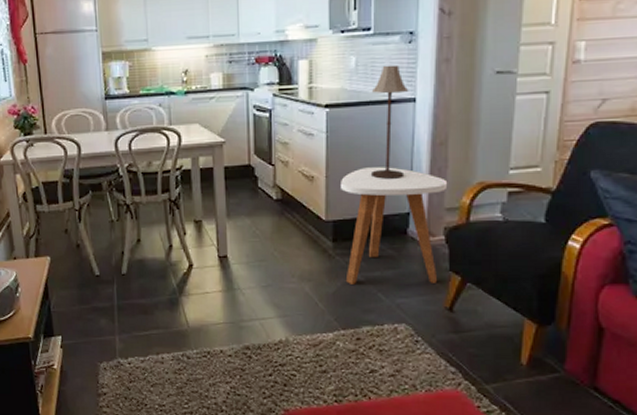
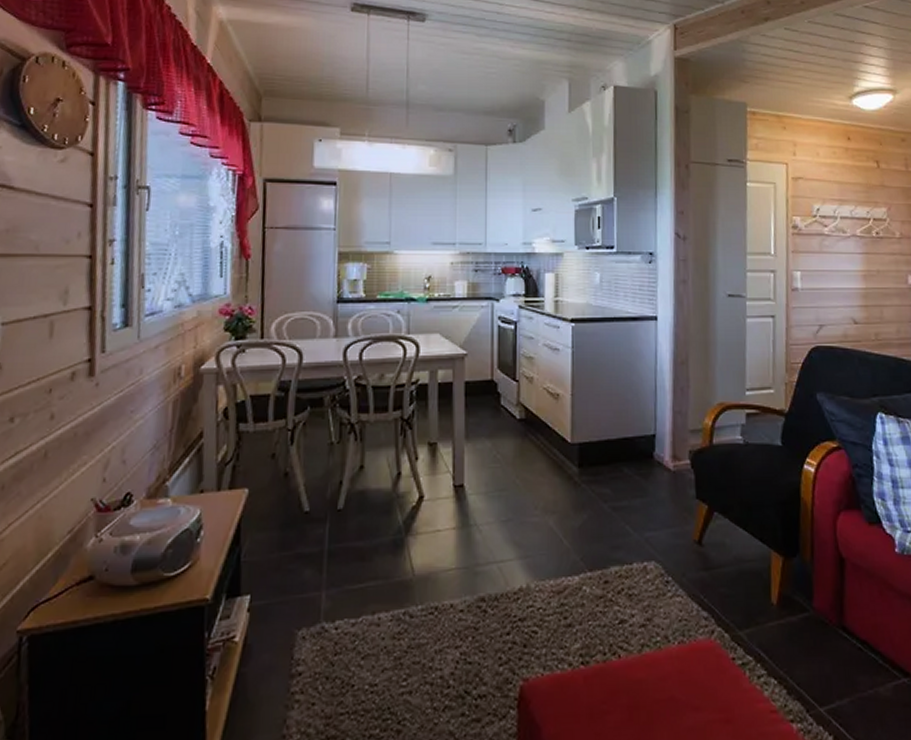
side table: present [341,167,448,284] -> none [587,385,691,516]
table lamp: present [371,64,409,180] -> none [615,283,651,400]

